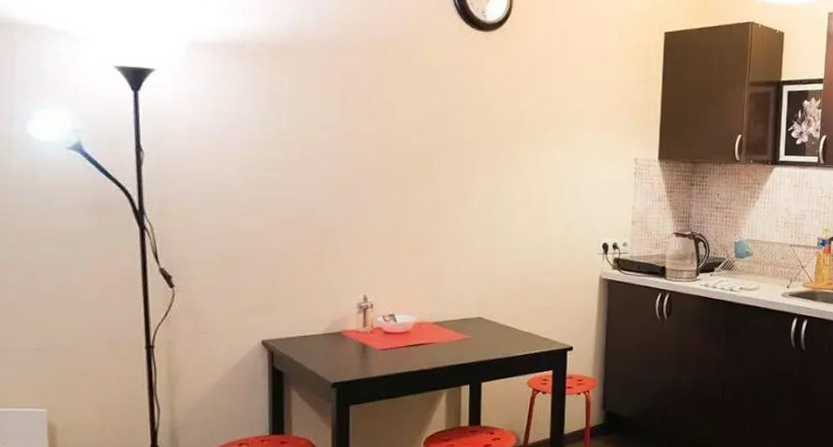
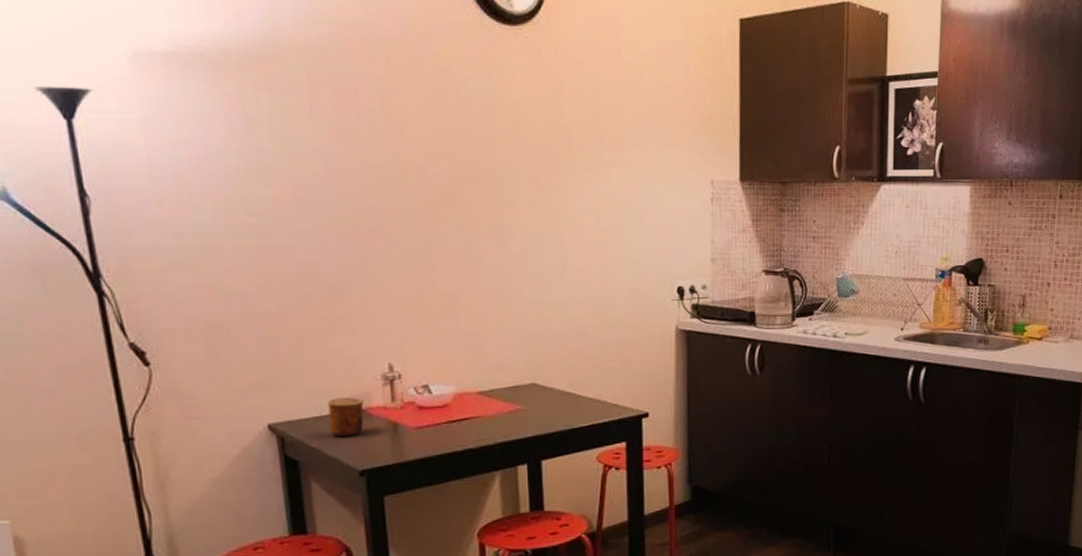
cup: none [311,321,341,354] -> present [328,397,364,438]

